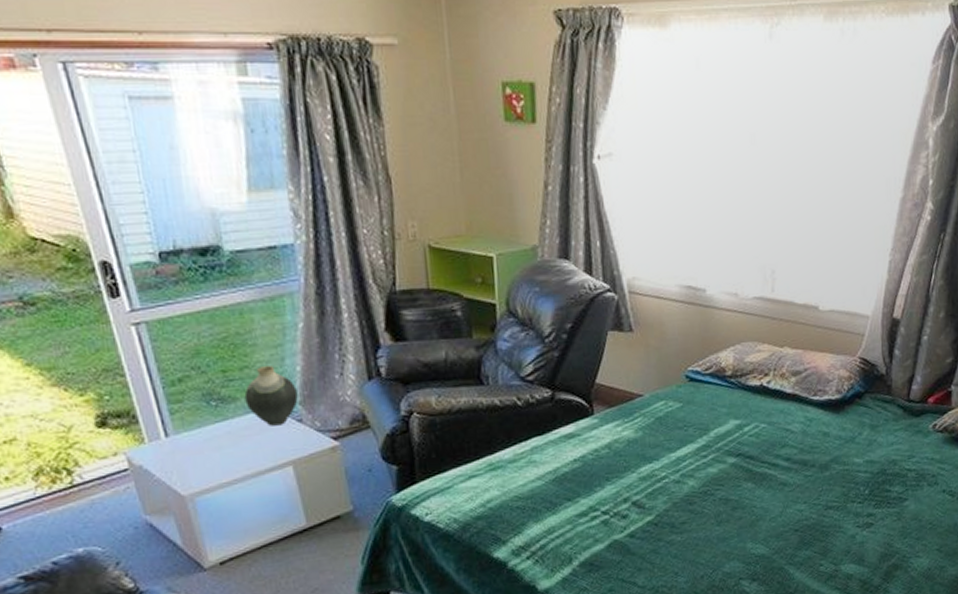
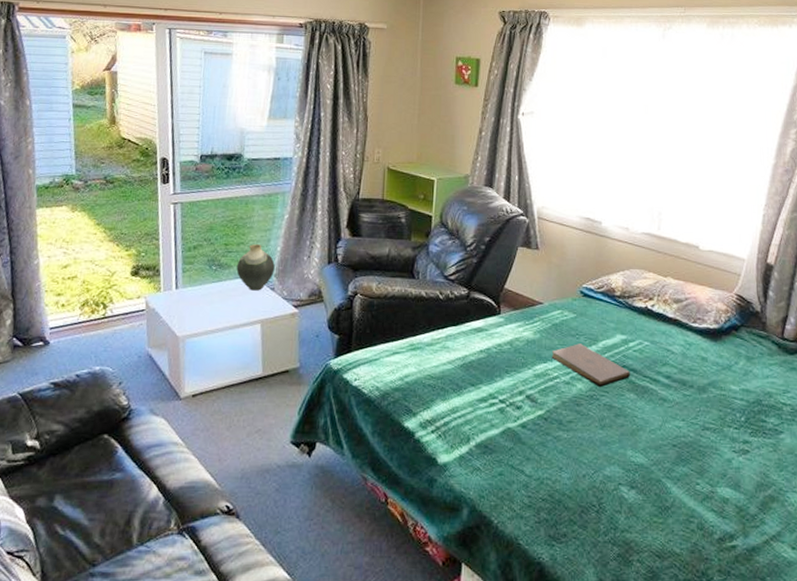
book: none [657,436,747,482] -> present [551,343,630,388]

